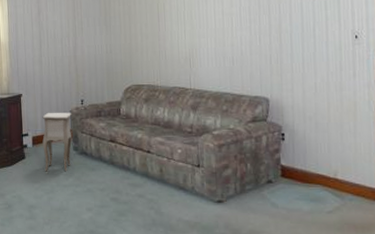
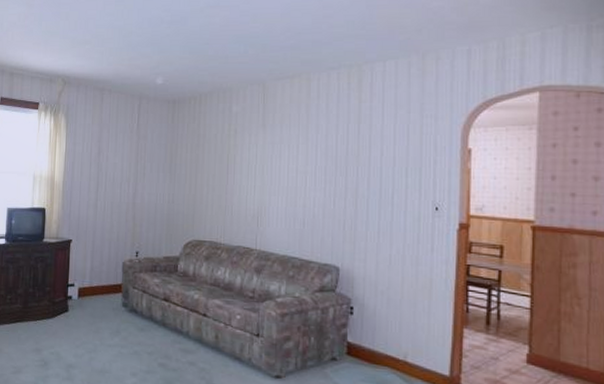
side table: present [42,112,73,174] -> none [89,262,125,331]

